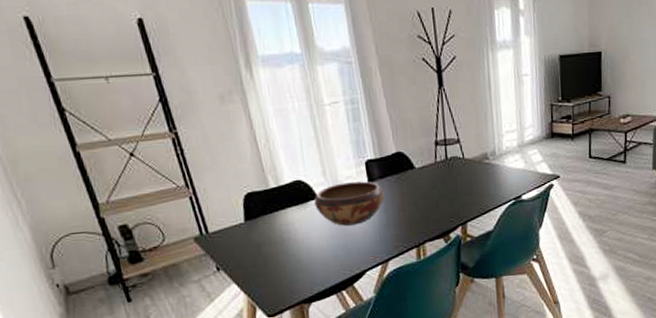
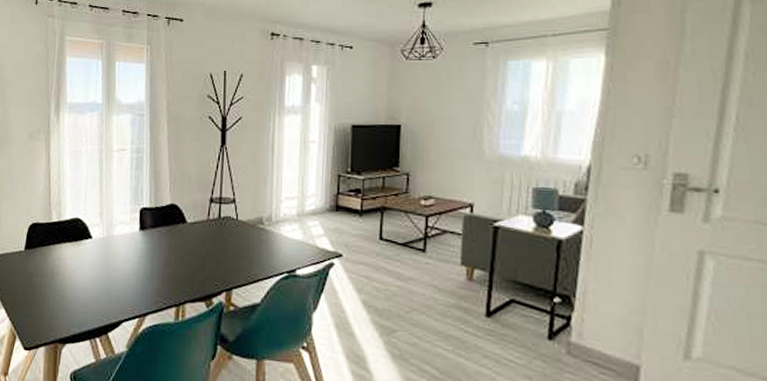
decorative bowl: present [314,181,384,226] -> none [87,227,153,271]

